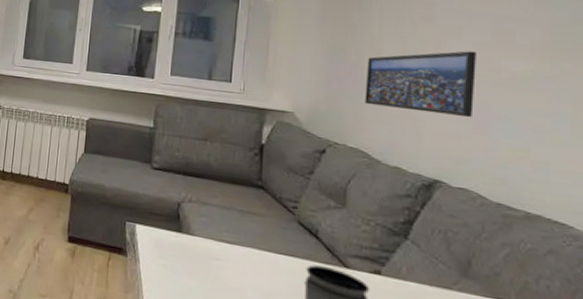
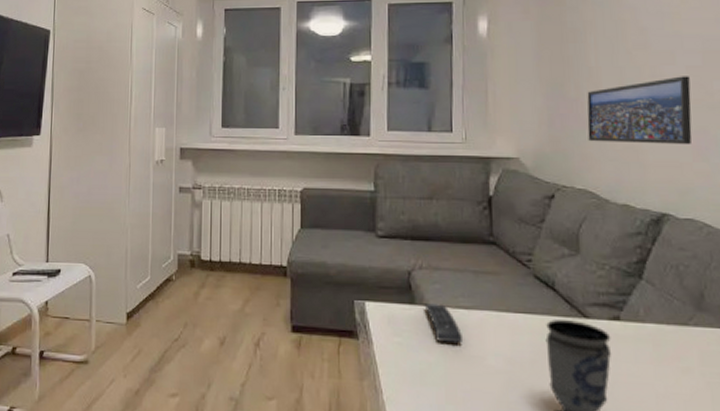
remote control: none [190,233,225,274] -> present [424,302,464,344]

